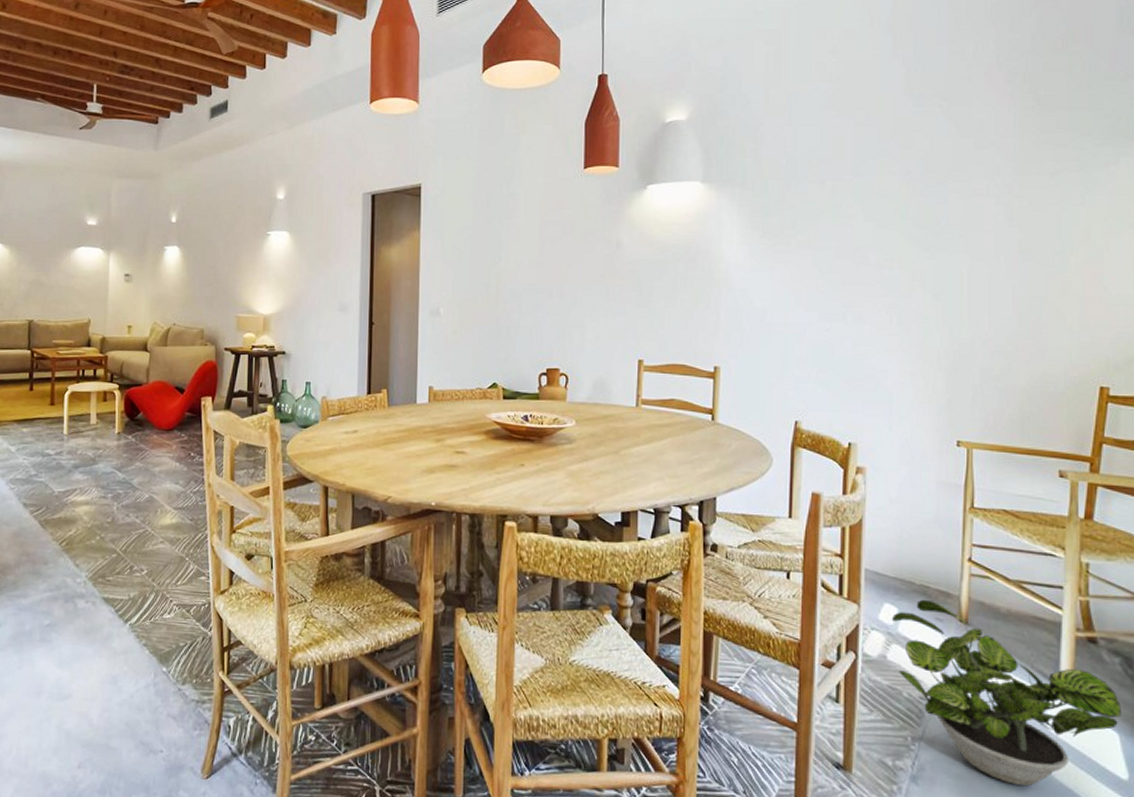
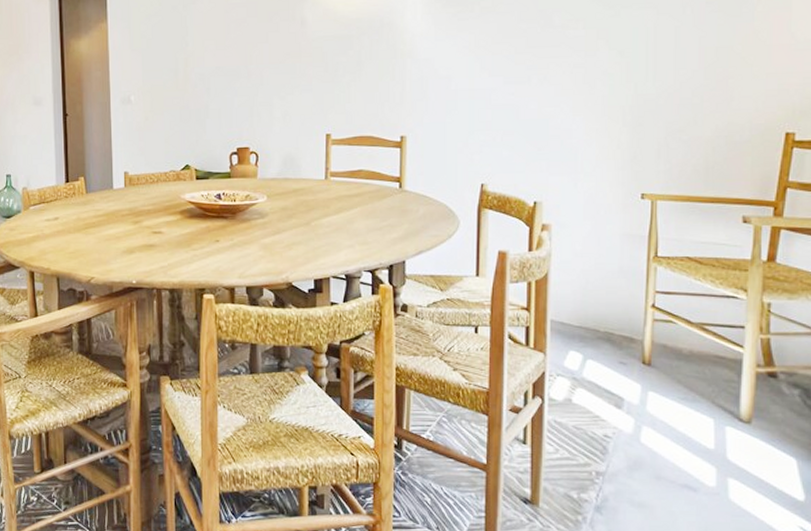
potted plant: present [891,599,1121,786] -> none [576,345,799,510]

